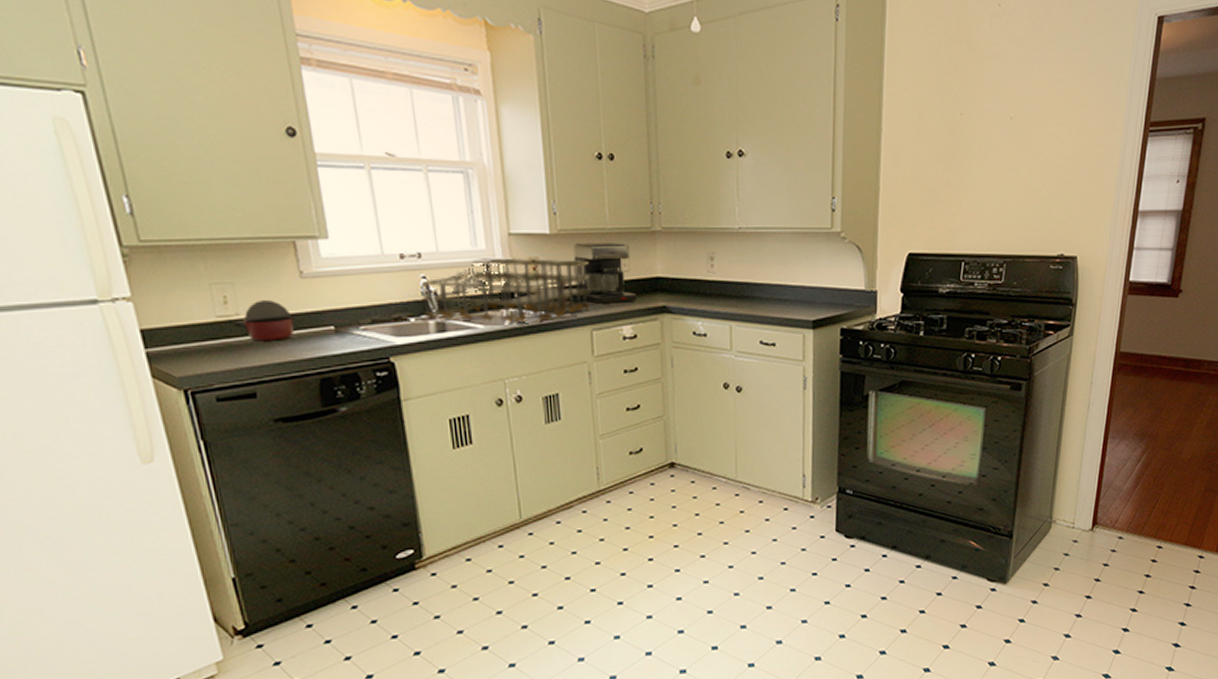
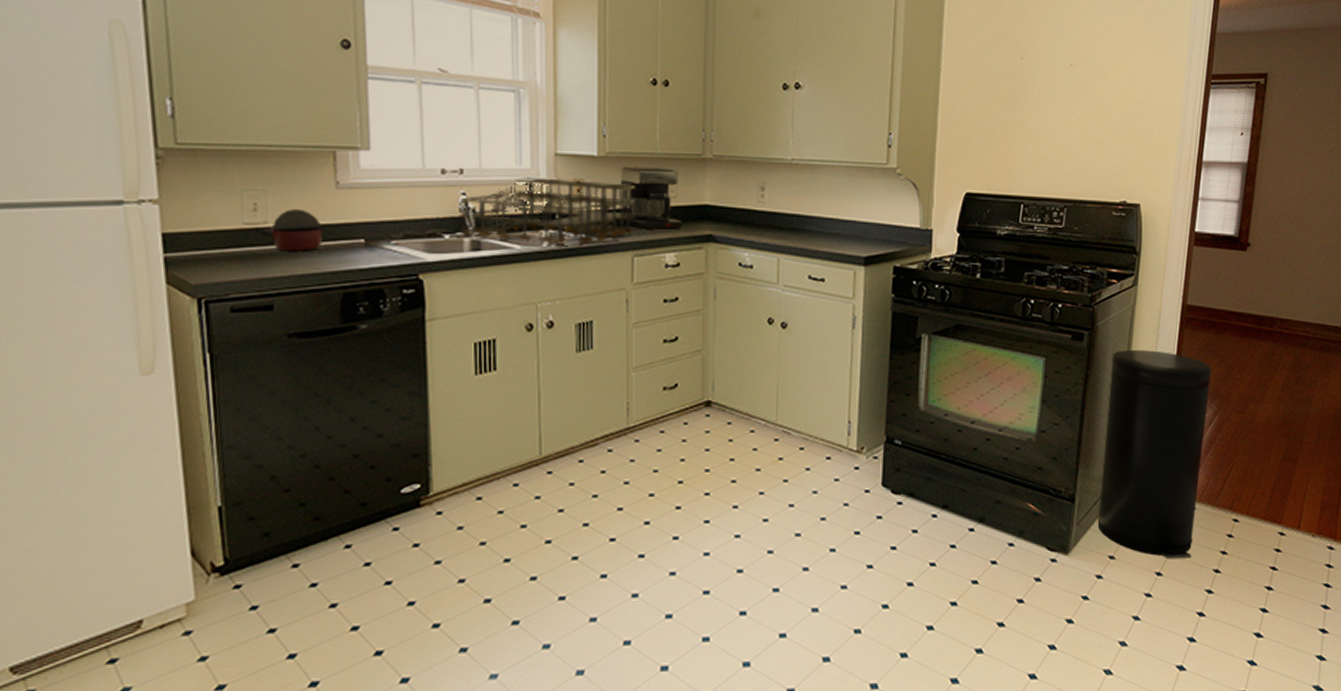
pedal bin: none [1033,396,1141,584] -> present [1097,350,1211,560]

